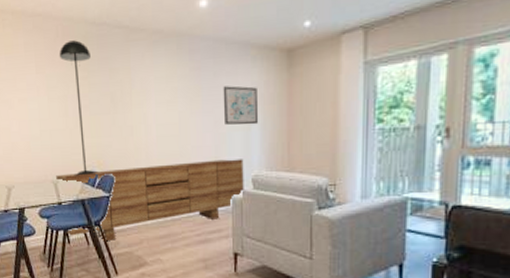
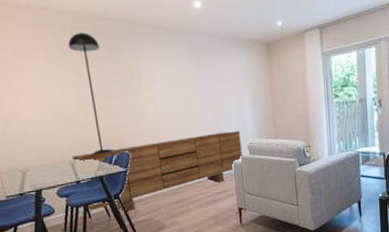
wall art: present [223,85,259,125] -> none [219,72,250,104]

